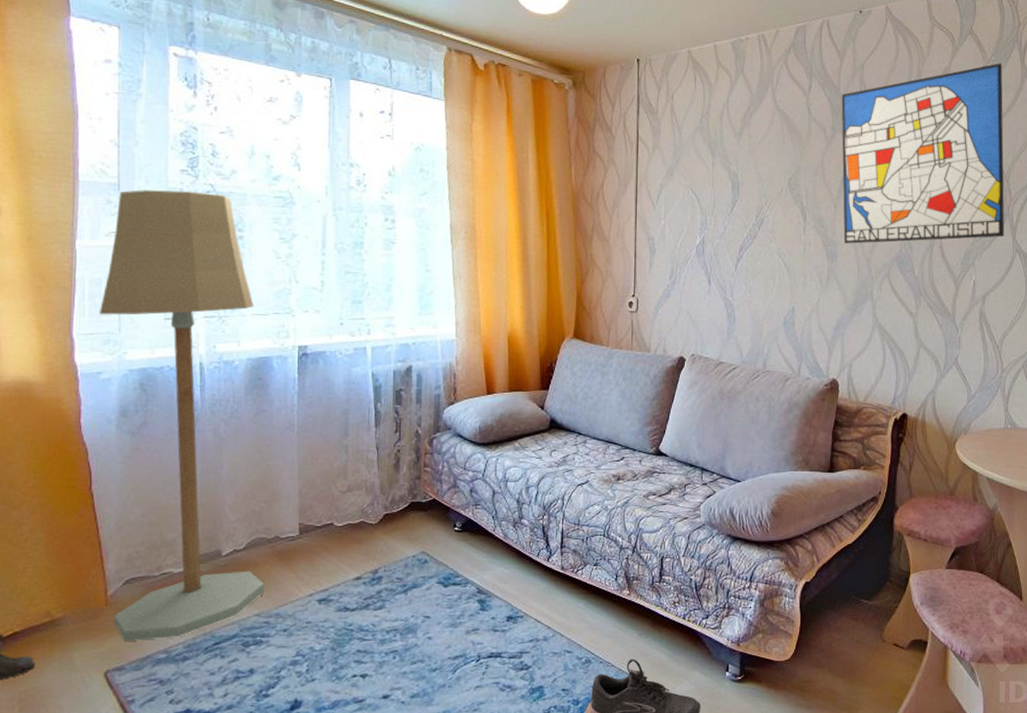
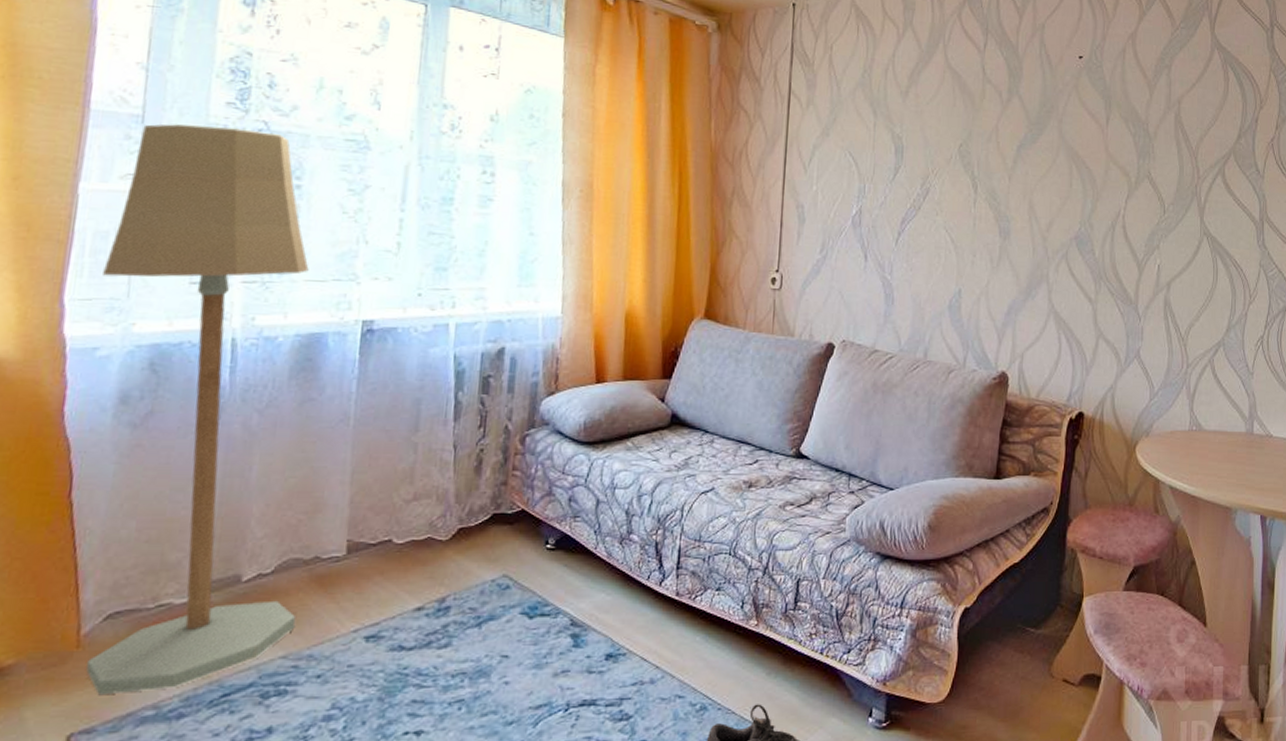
wall art: present [841,63,1004,244] -> none [1018,30,1192,220]

